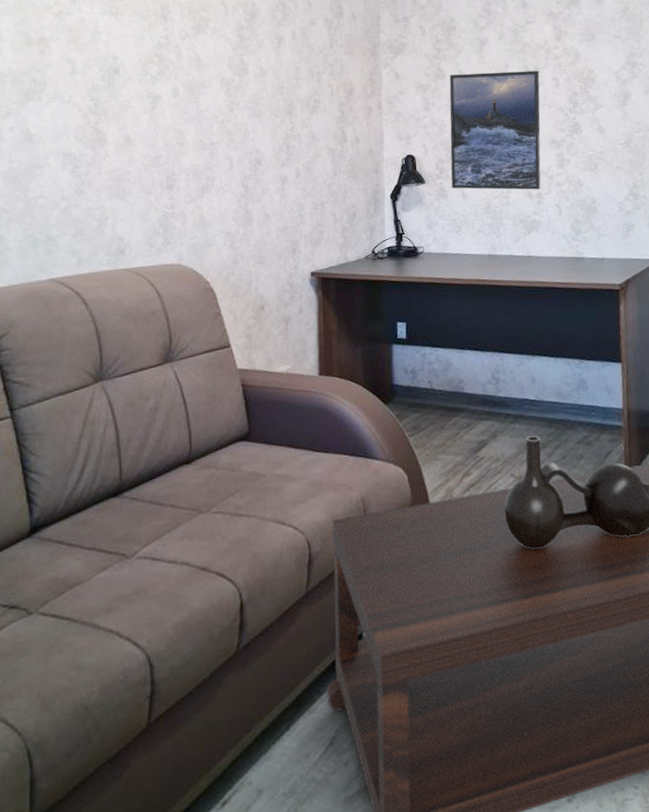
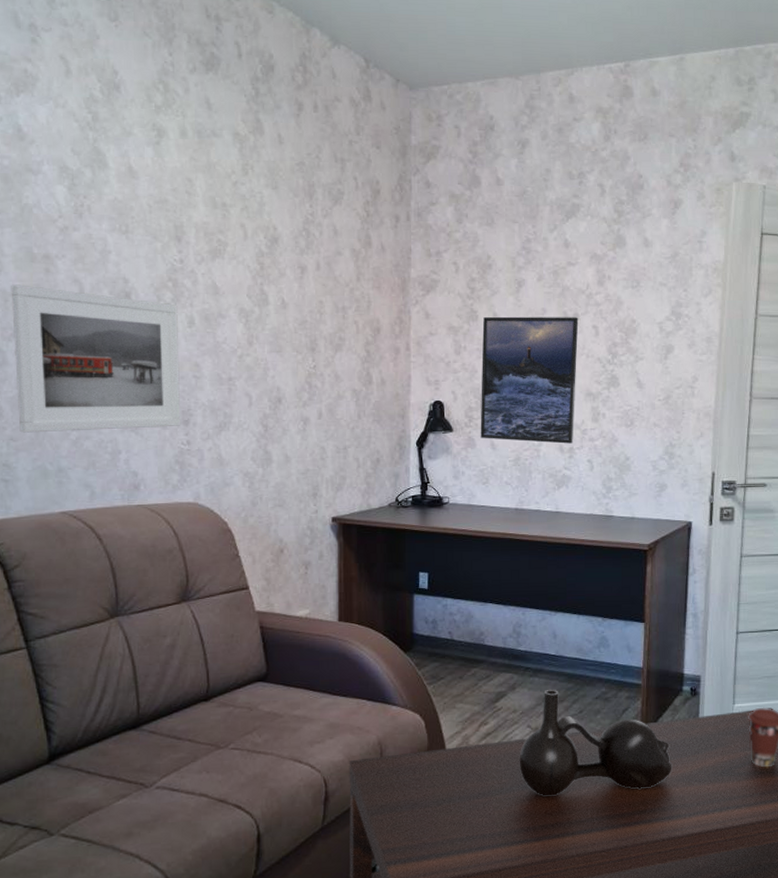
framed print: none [8,66,166,204] -> present [11,284,181,433]

